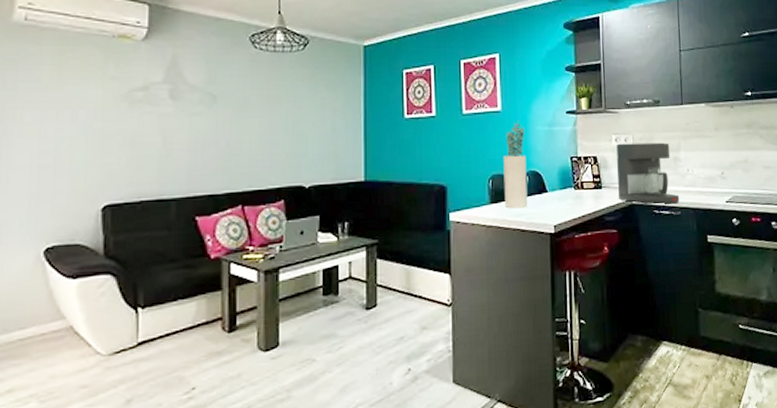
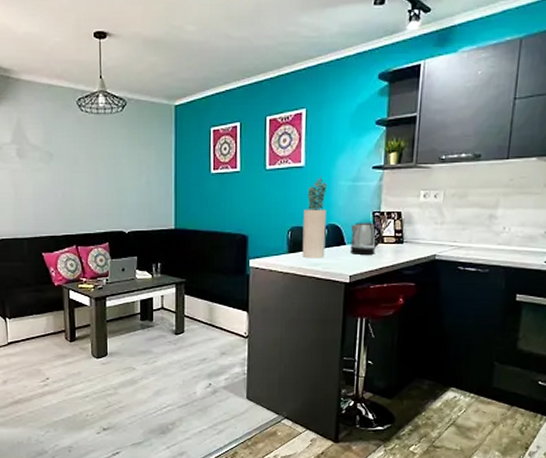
kettle: none [551,167,583,202] -> present [349,221,383,255]
coffee maker: present [616,142,680,205] -> none [421,199,490,261]

